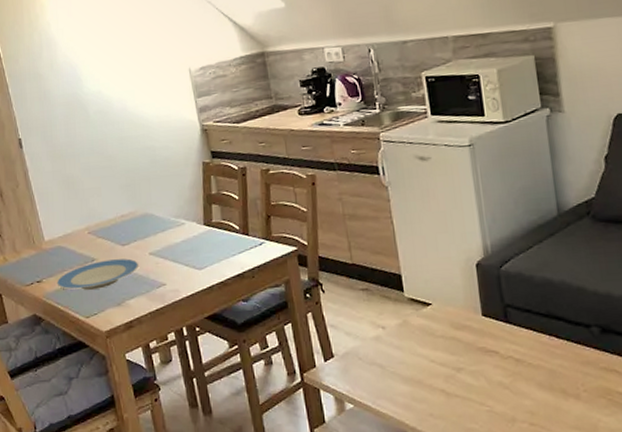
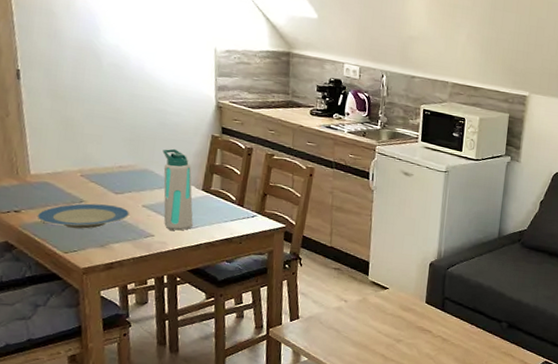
water bottle: none [158,185,201,275] -> present [163,148,193,231]

